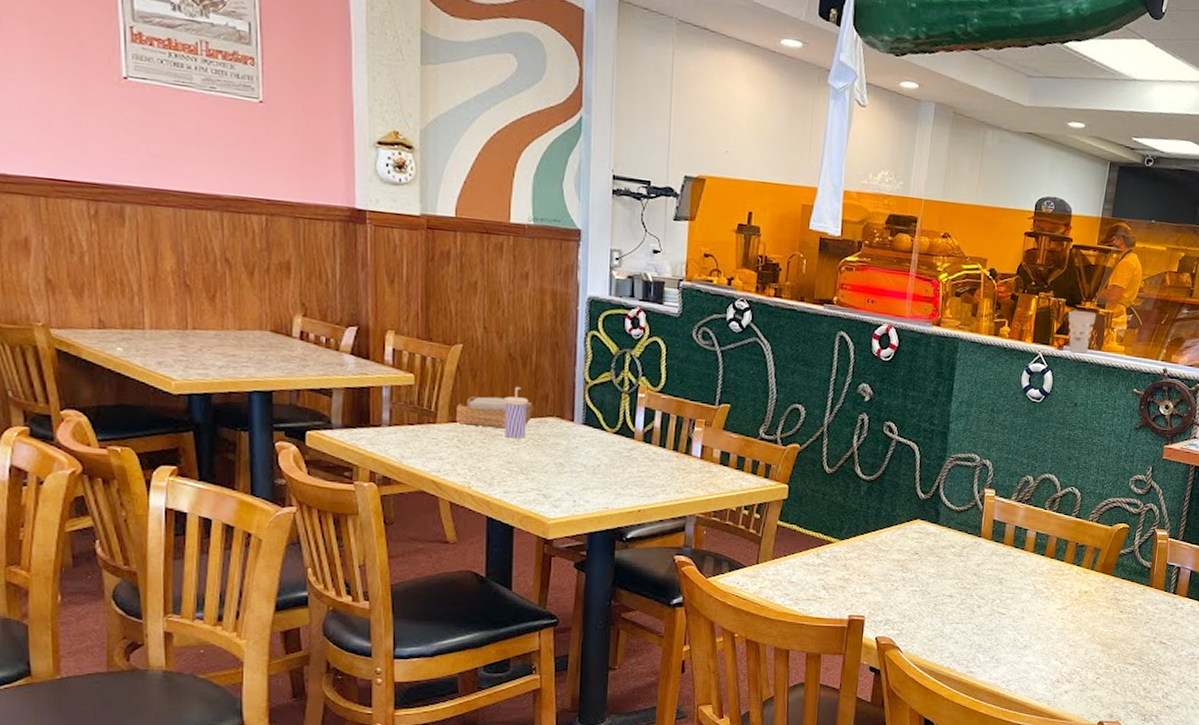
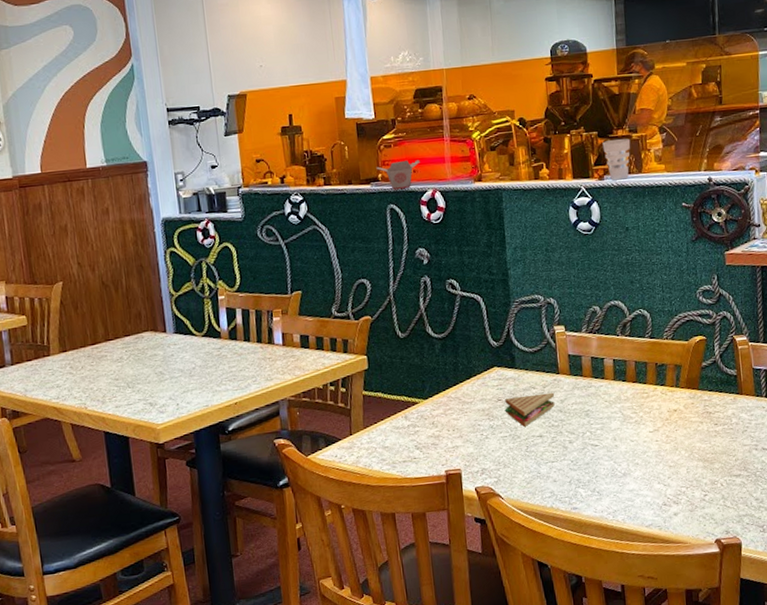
napkin holder: present [456,396,533,429] -> none [65,322,130,353]
beverage cup: present [504,386,528,439] -> none [104,309,127,358]
takeout container: none [833,287,880,319] -> present [376,160,420,190]
sandwich: none [919,553,973,584] -> present [504,392,555,427]

